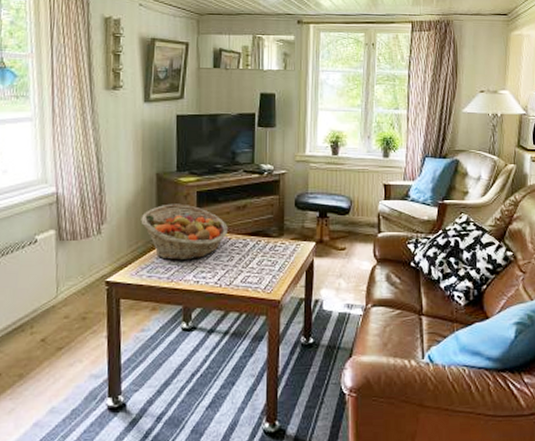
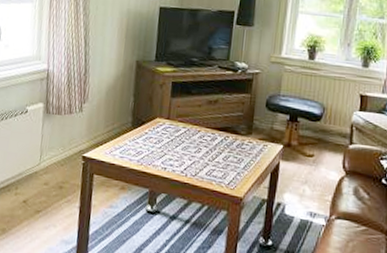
fruit basket: present [141,203,228,261] -> none [118,91,198,147]

